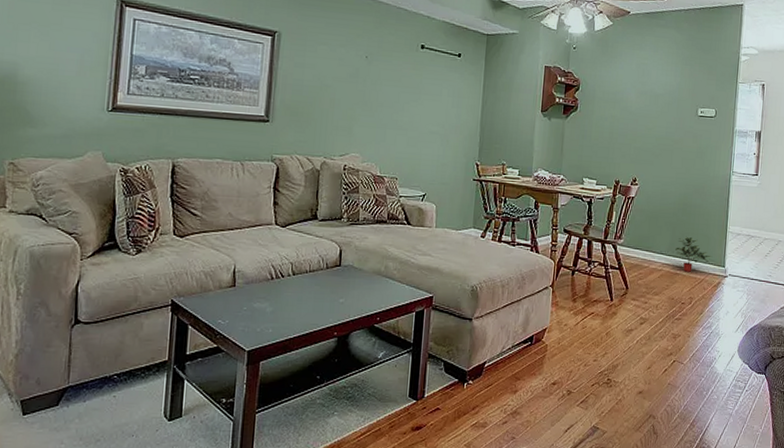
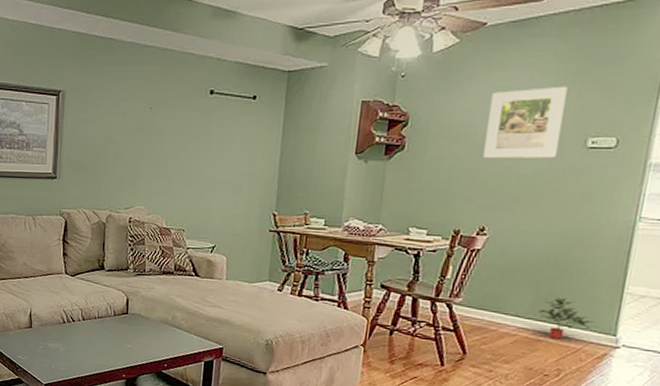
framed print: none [632,66,684,123] -> present [483,86,568,159]

